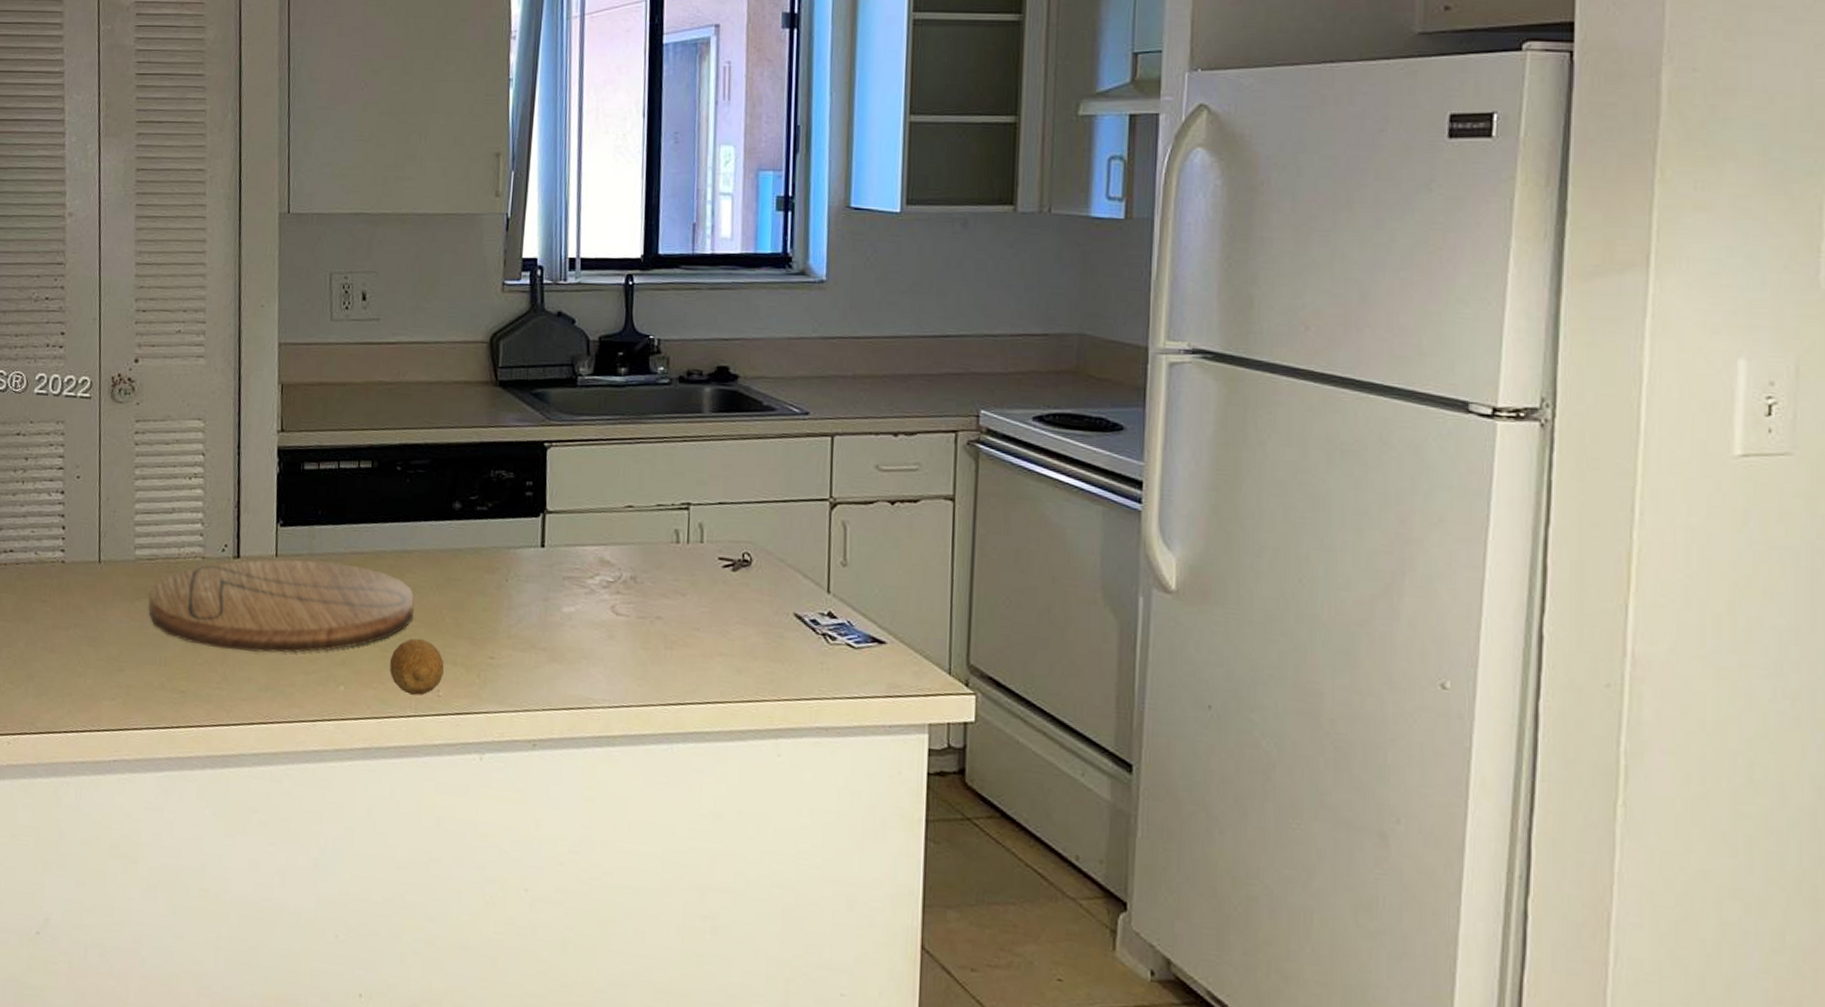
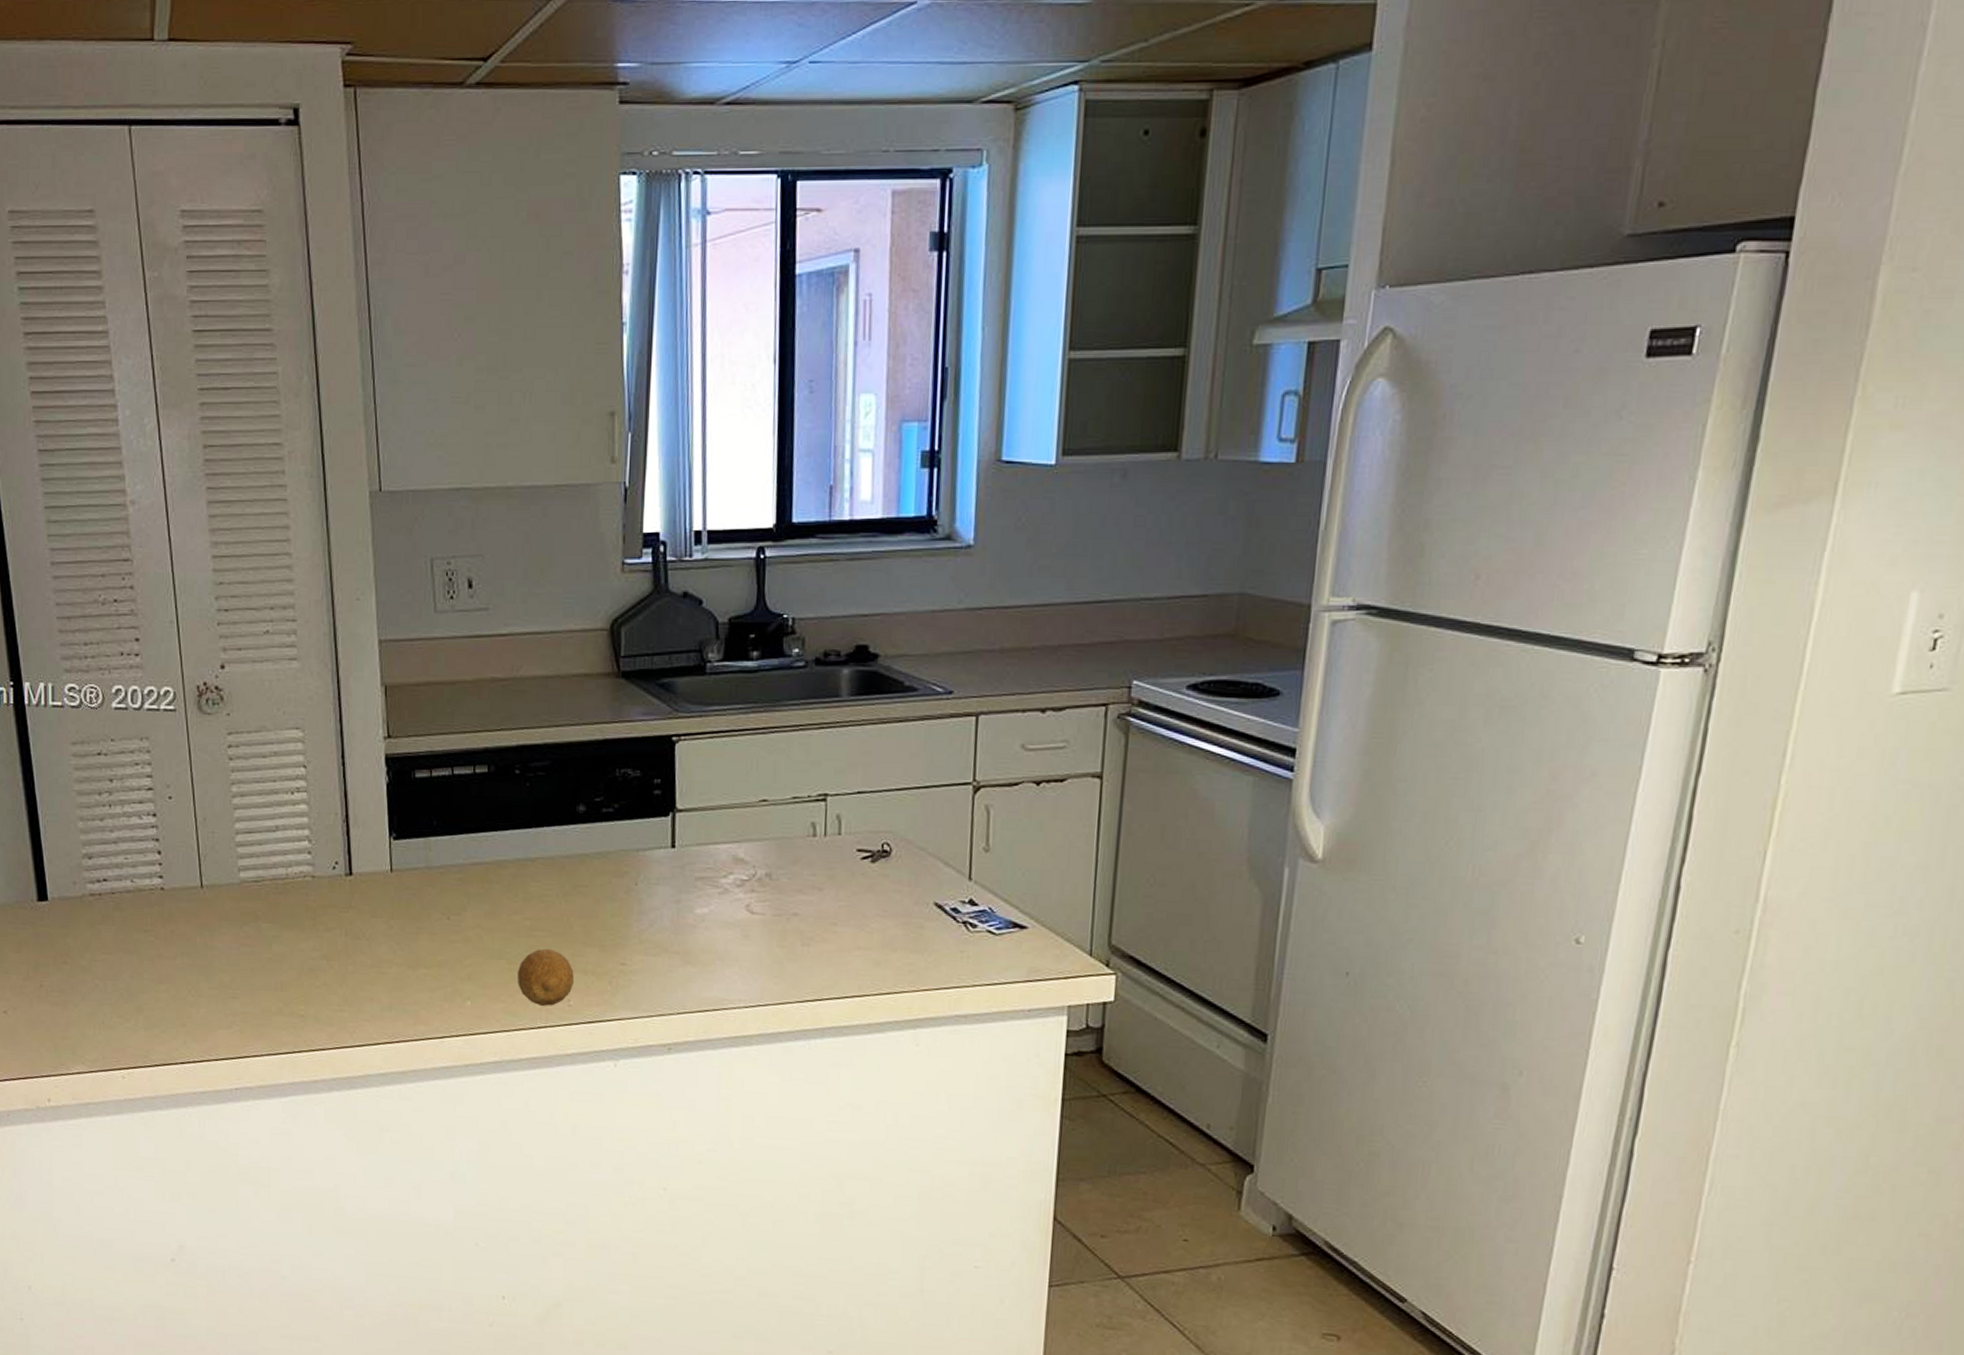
cutting board: present [148,559,414,654] -> none [259,873,540,972]

